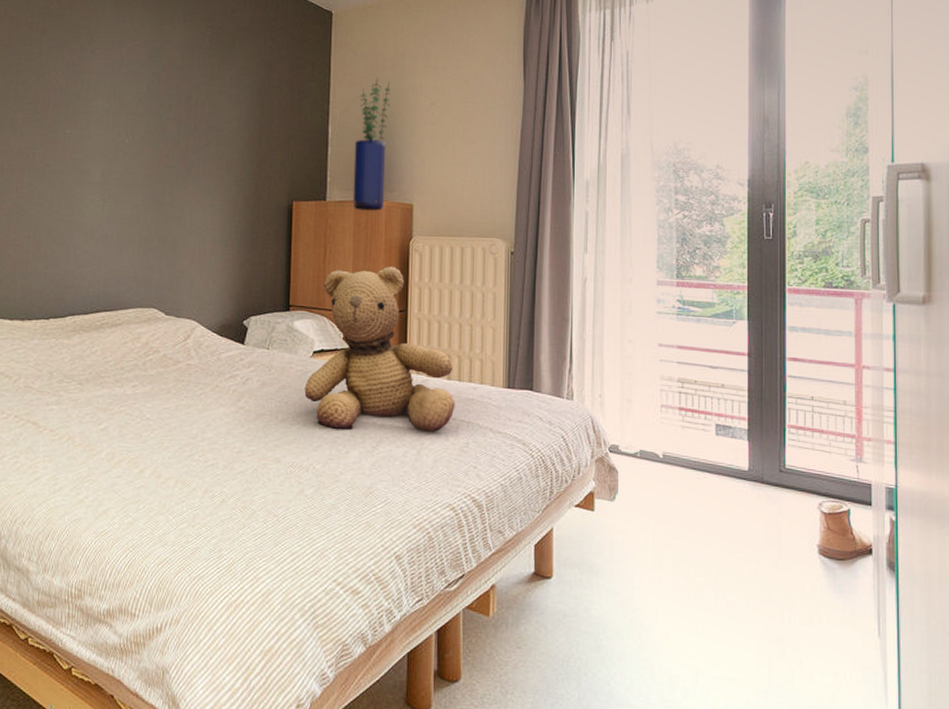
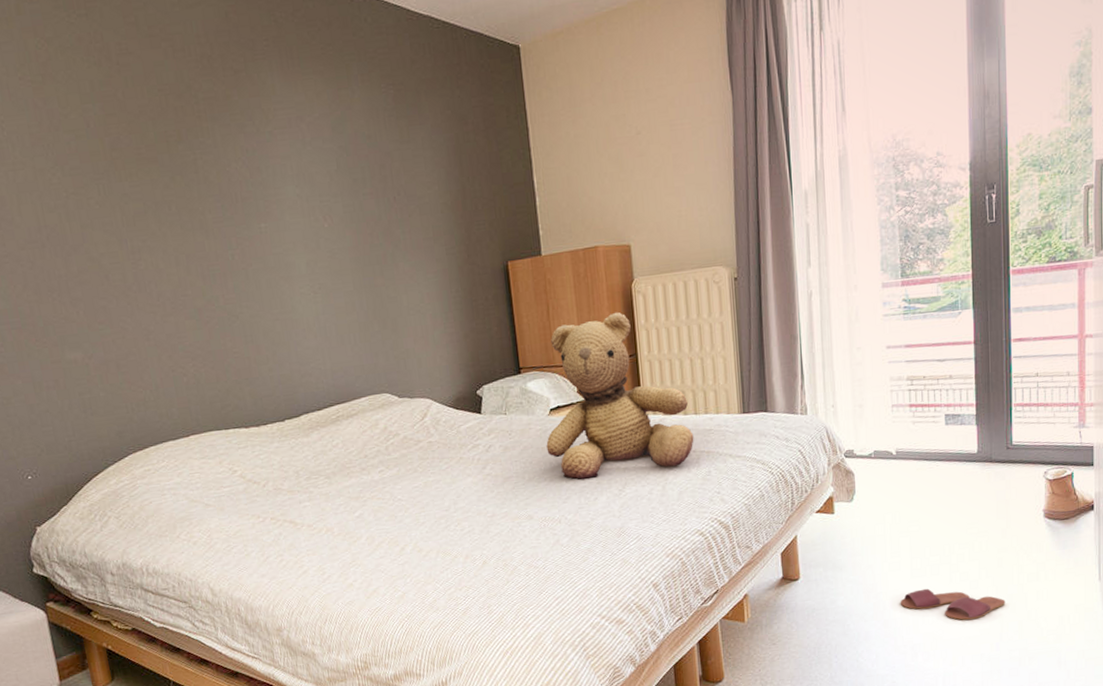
vase: present [352,78,391,211] -> none [561,113,602,260]
slippers: none [659,612,775,657] -> present [900,588,1006,620]

